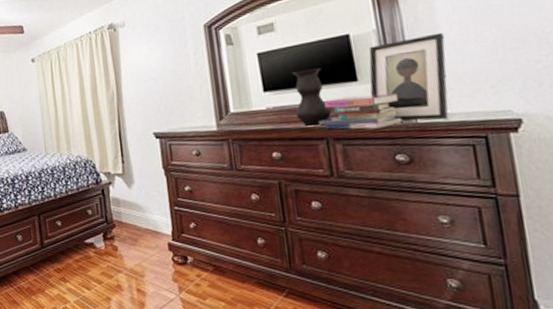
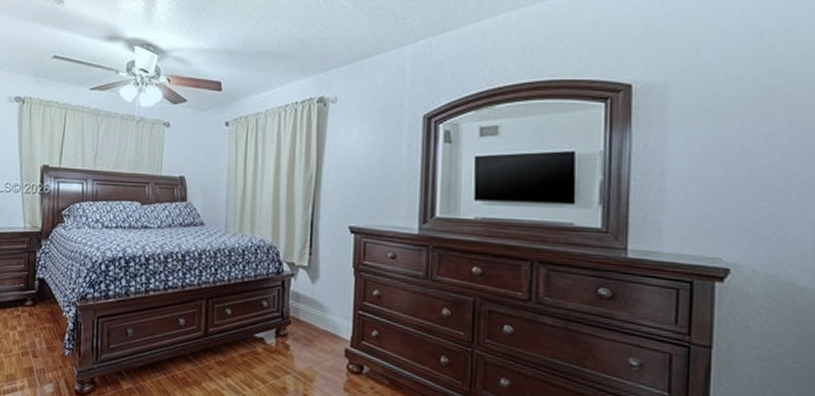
vase: present [292,67,331,127] -> none [504,182,541,246]
books: present [319,92,403,130] -> none [526,218,613,258]
picture frame: present [369,32,449,121] -> none [586,165,671,258]

